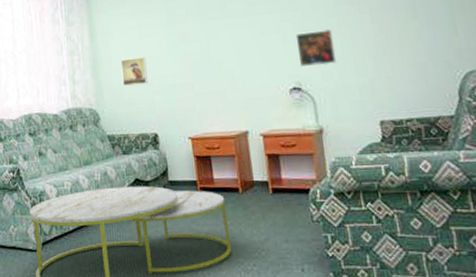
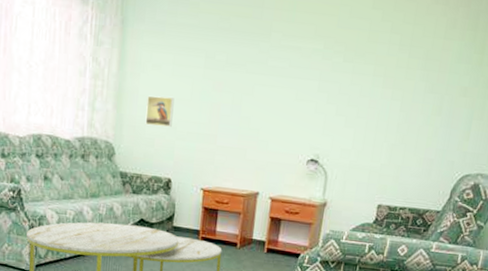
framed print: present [295,28,337,66] -> none [323,107,362,144]

